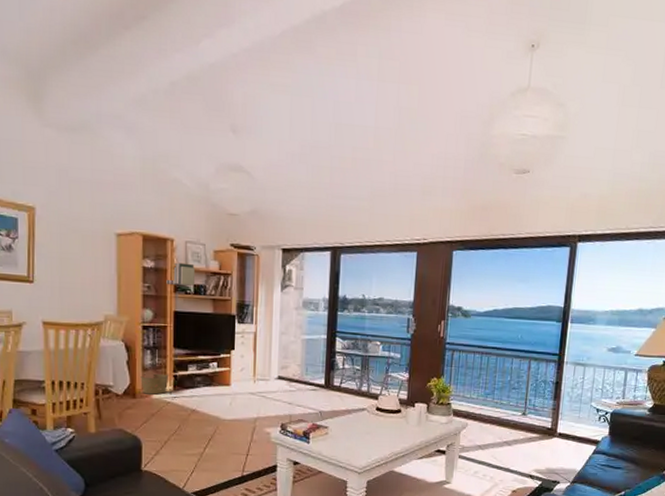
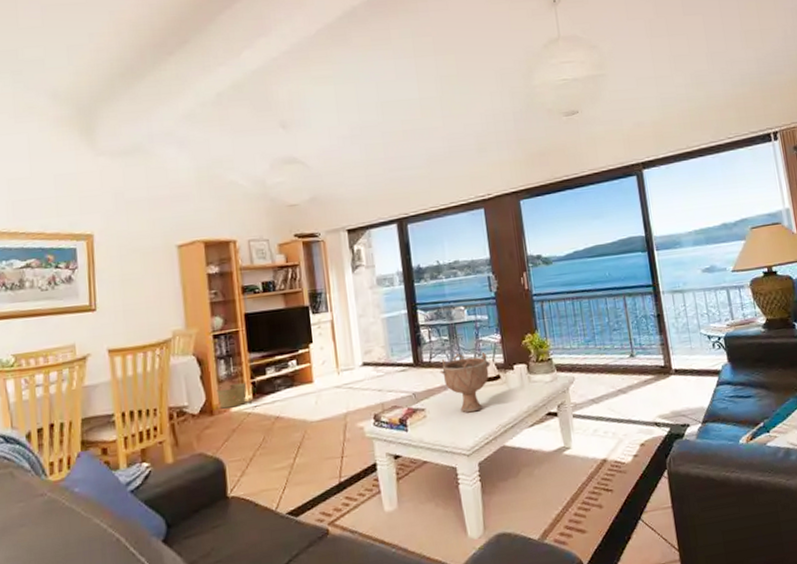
books: present [166,262,195,286] -> none [233,261,262,288]
decorative bowl: none [347,382,395,438] -> present [440,351,491,413]

